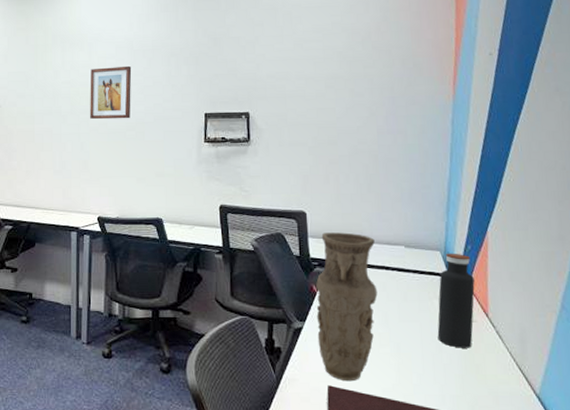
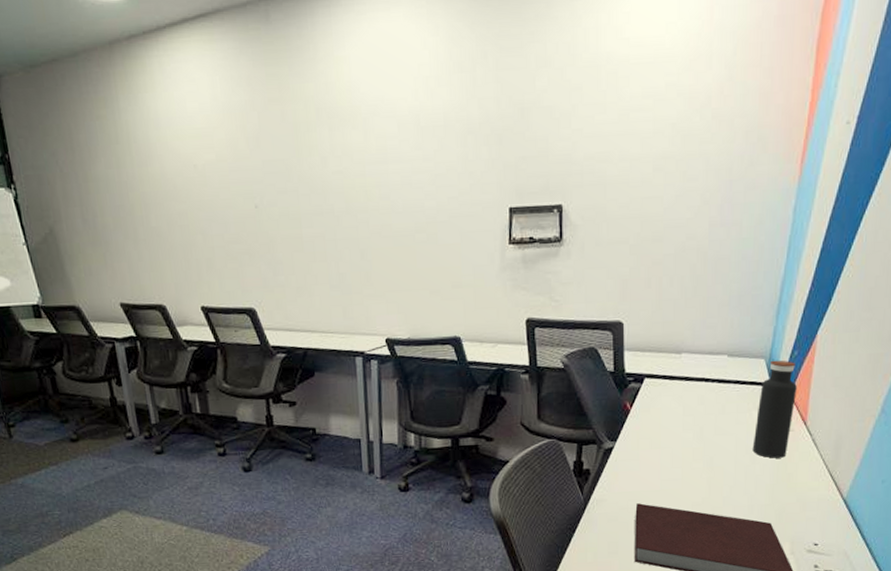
wall art: present [90,65,132,120] -> none [367,148,420,220]
vase: present [316,232,378,382] -> none [629,343,696,499]

